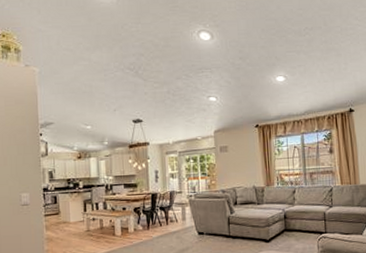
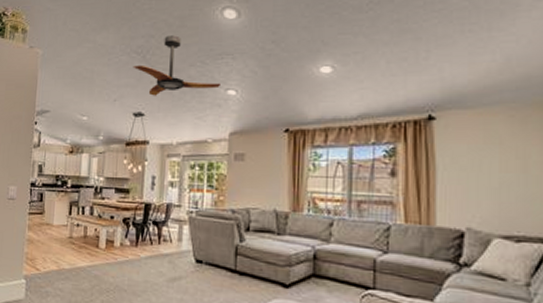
ceiling fan: none [128,54,204,105] -> present [133,35,222,96]

